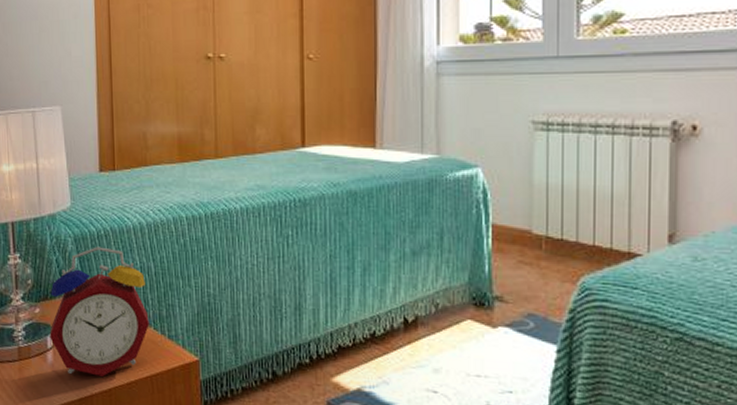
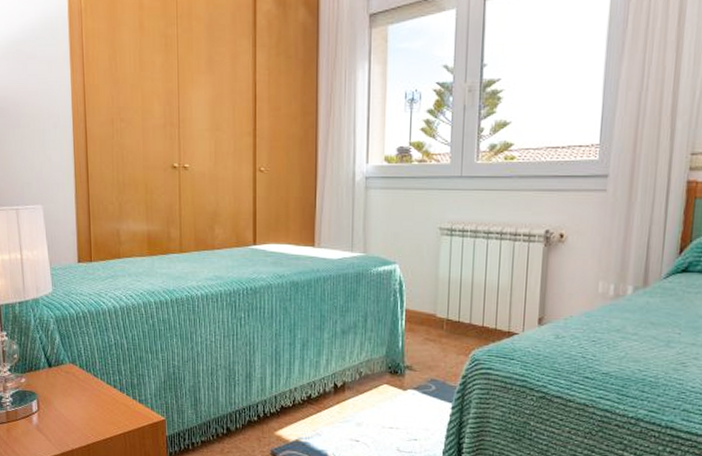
alarm clock: present [50,246,149,377] -> none [34,326,123,435]

